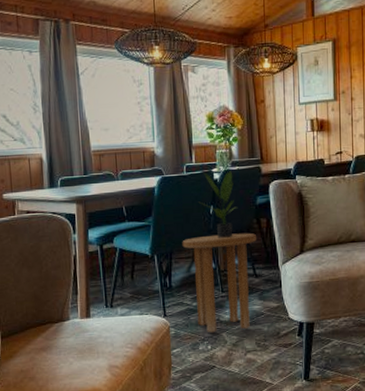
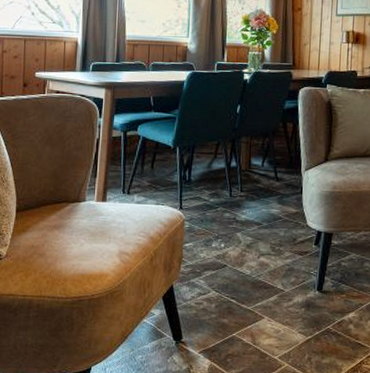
side table: present [182,233,257,333] -> none [205,134,282,232]
potted plant: present [198,171,237,238] -> none [226,72,264,138]

